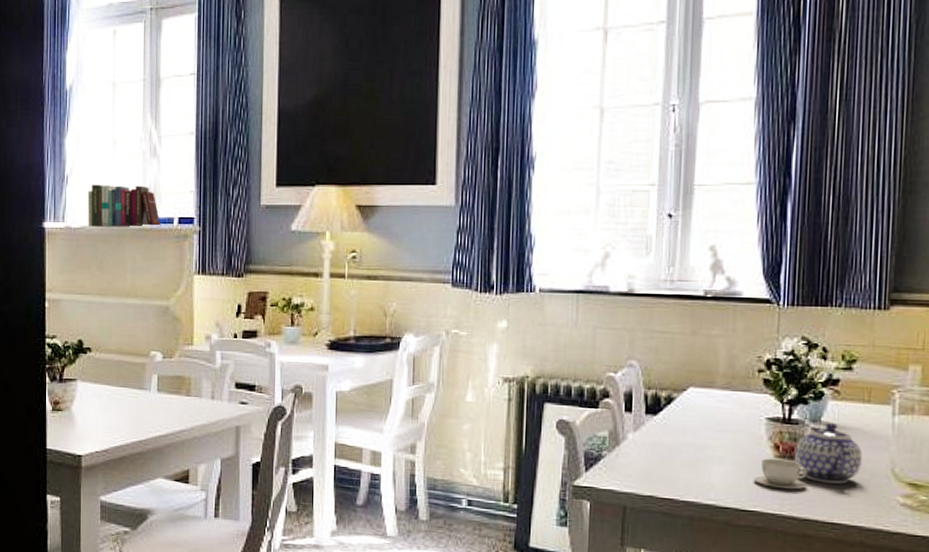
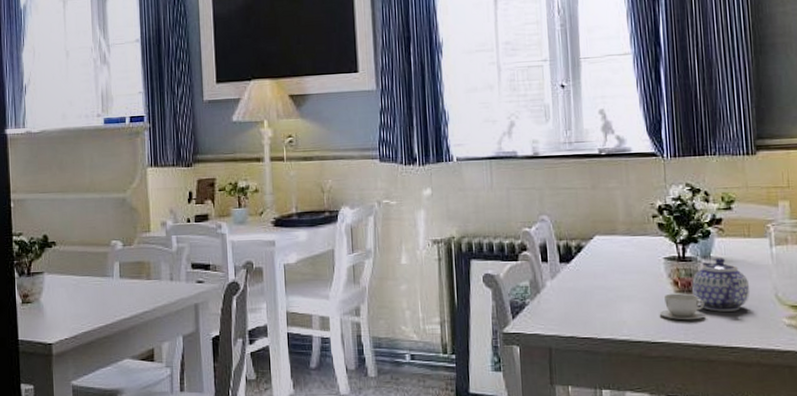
books: present [88,184,161,228] -> none [45,90,114,131]

